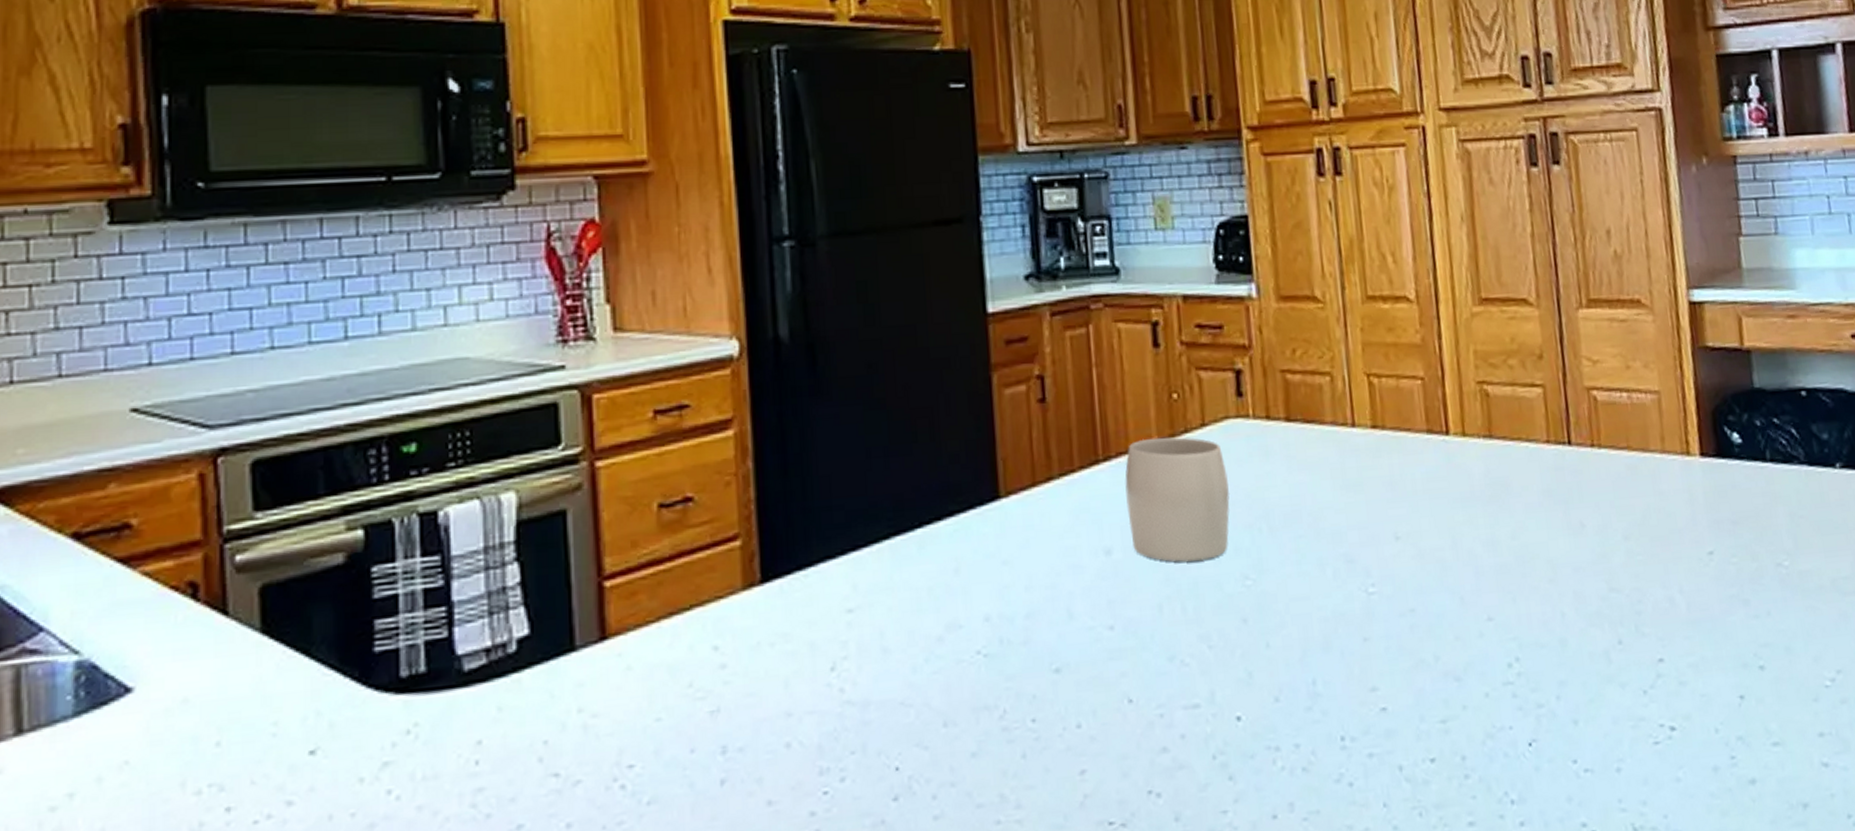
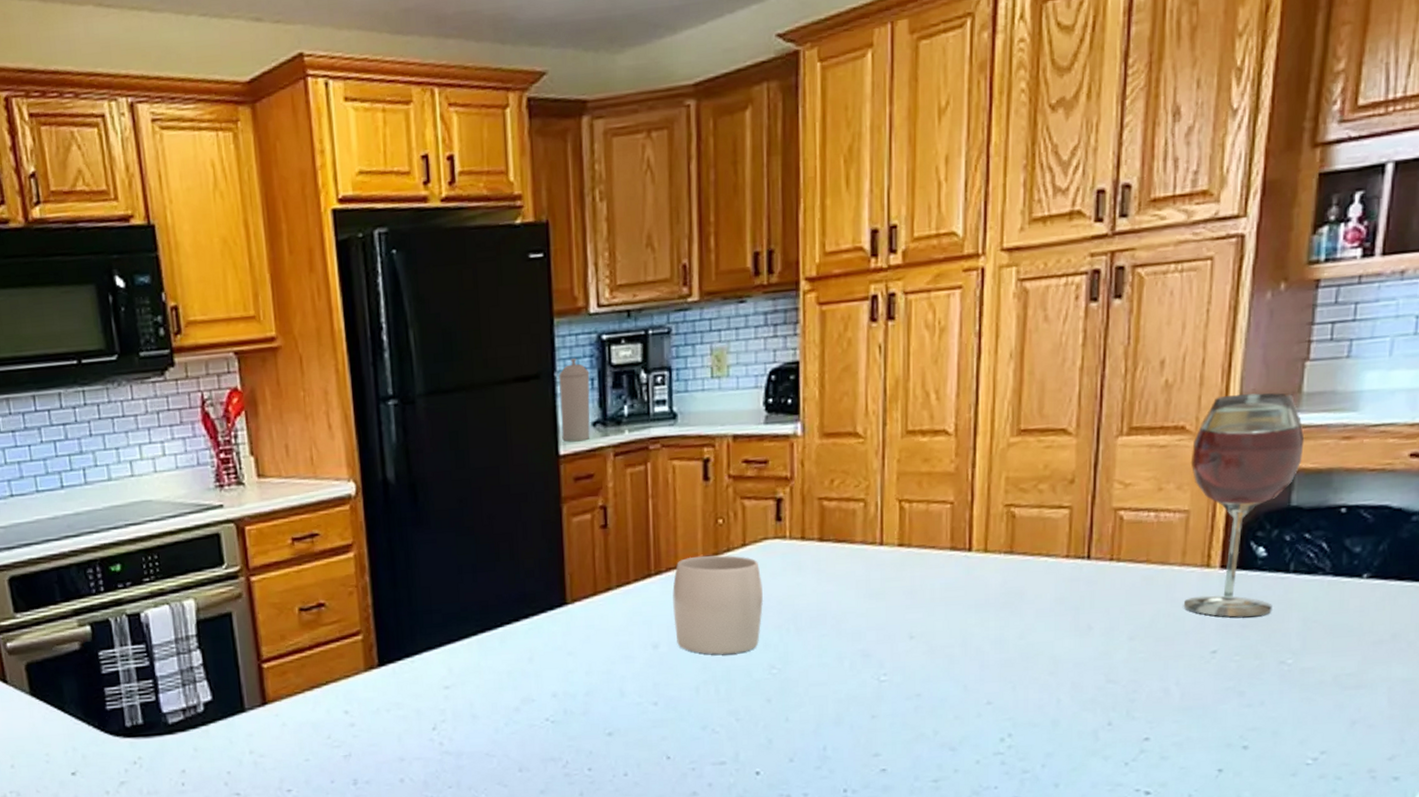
canister: none [985,202,1023,298] -> present [559,359,590,443]
wineglass: none [1651,267,1759,512] -> present [1183,393,1305,617]

